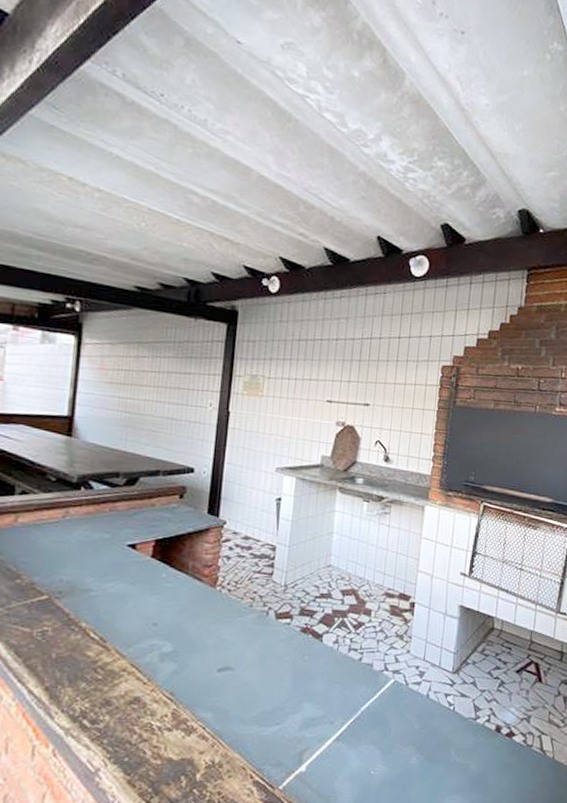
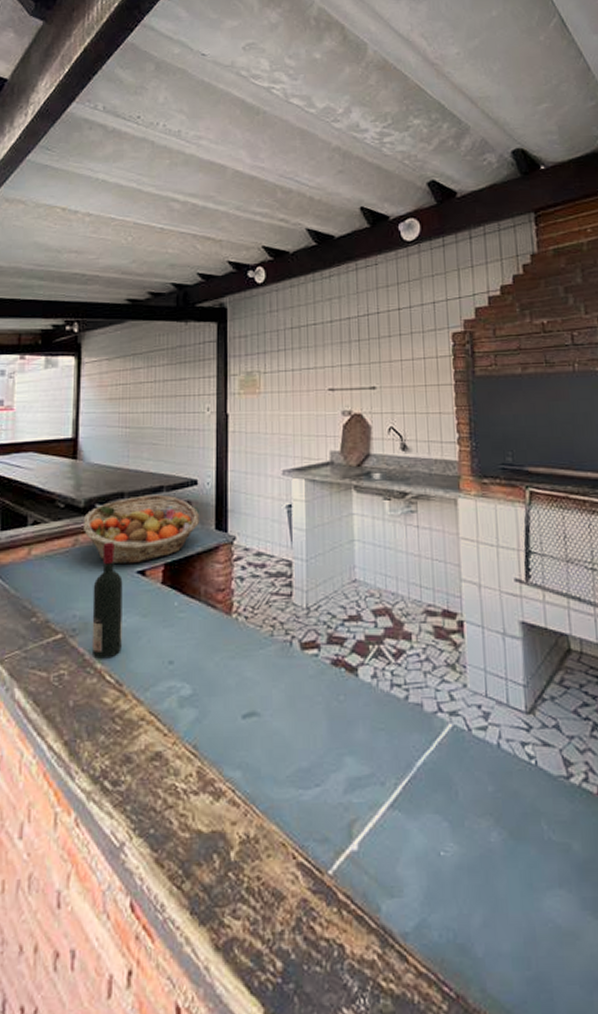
fruit basket: none [74,477,194,538] -> present [83,494,200,565]
wine bottle: none [77,516,113,619] -> present [91,542,123,659]

